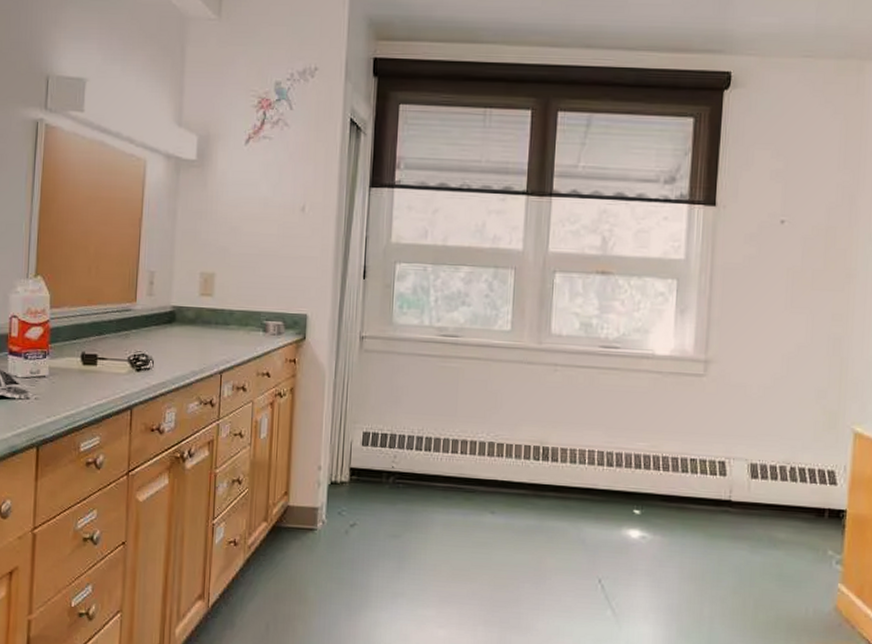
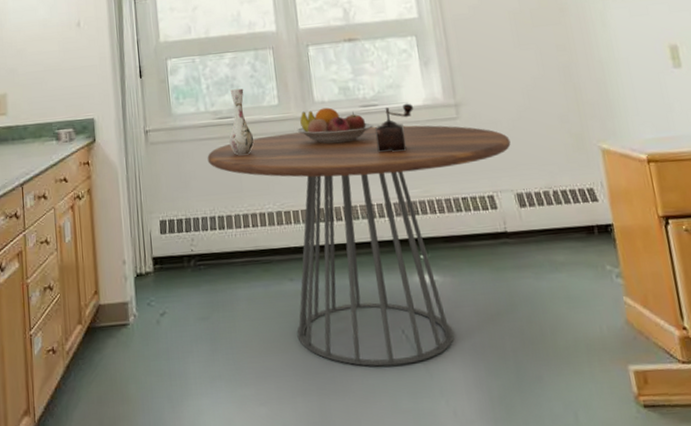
dining table: none [423,362,757,613] -> present [207,125,511,367]
vase: none [450,306,478,378] -> present [229,88,254,155]
fruit bowl: none [526,342,611,383] -> present [296,107,374,144]
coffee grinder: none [610,351,659,402] -> present [375,103,414,153]

